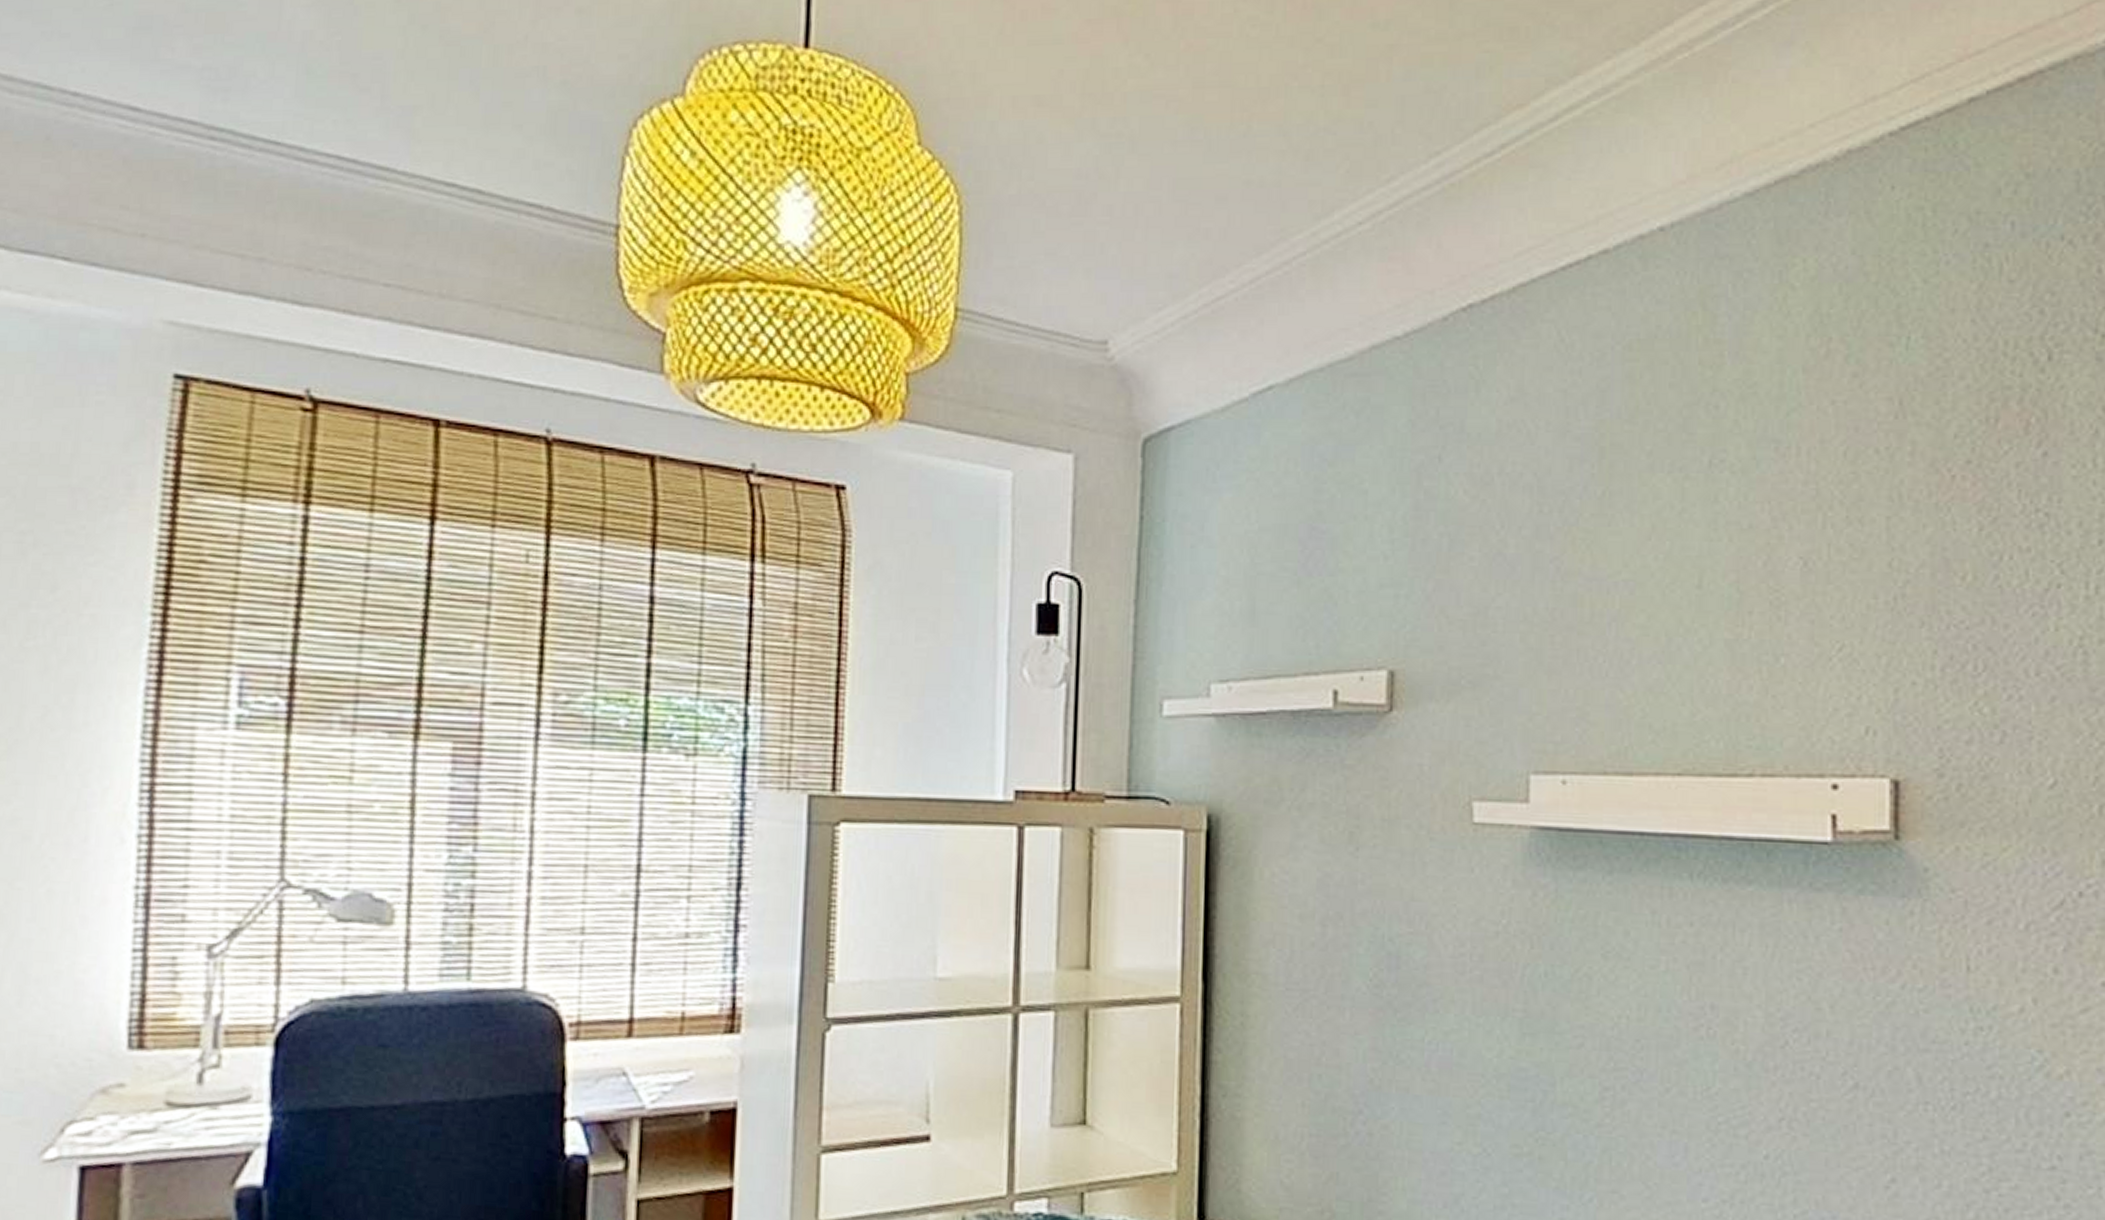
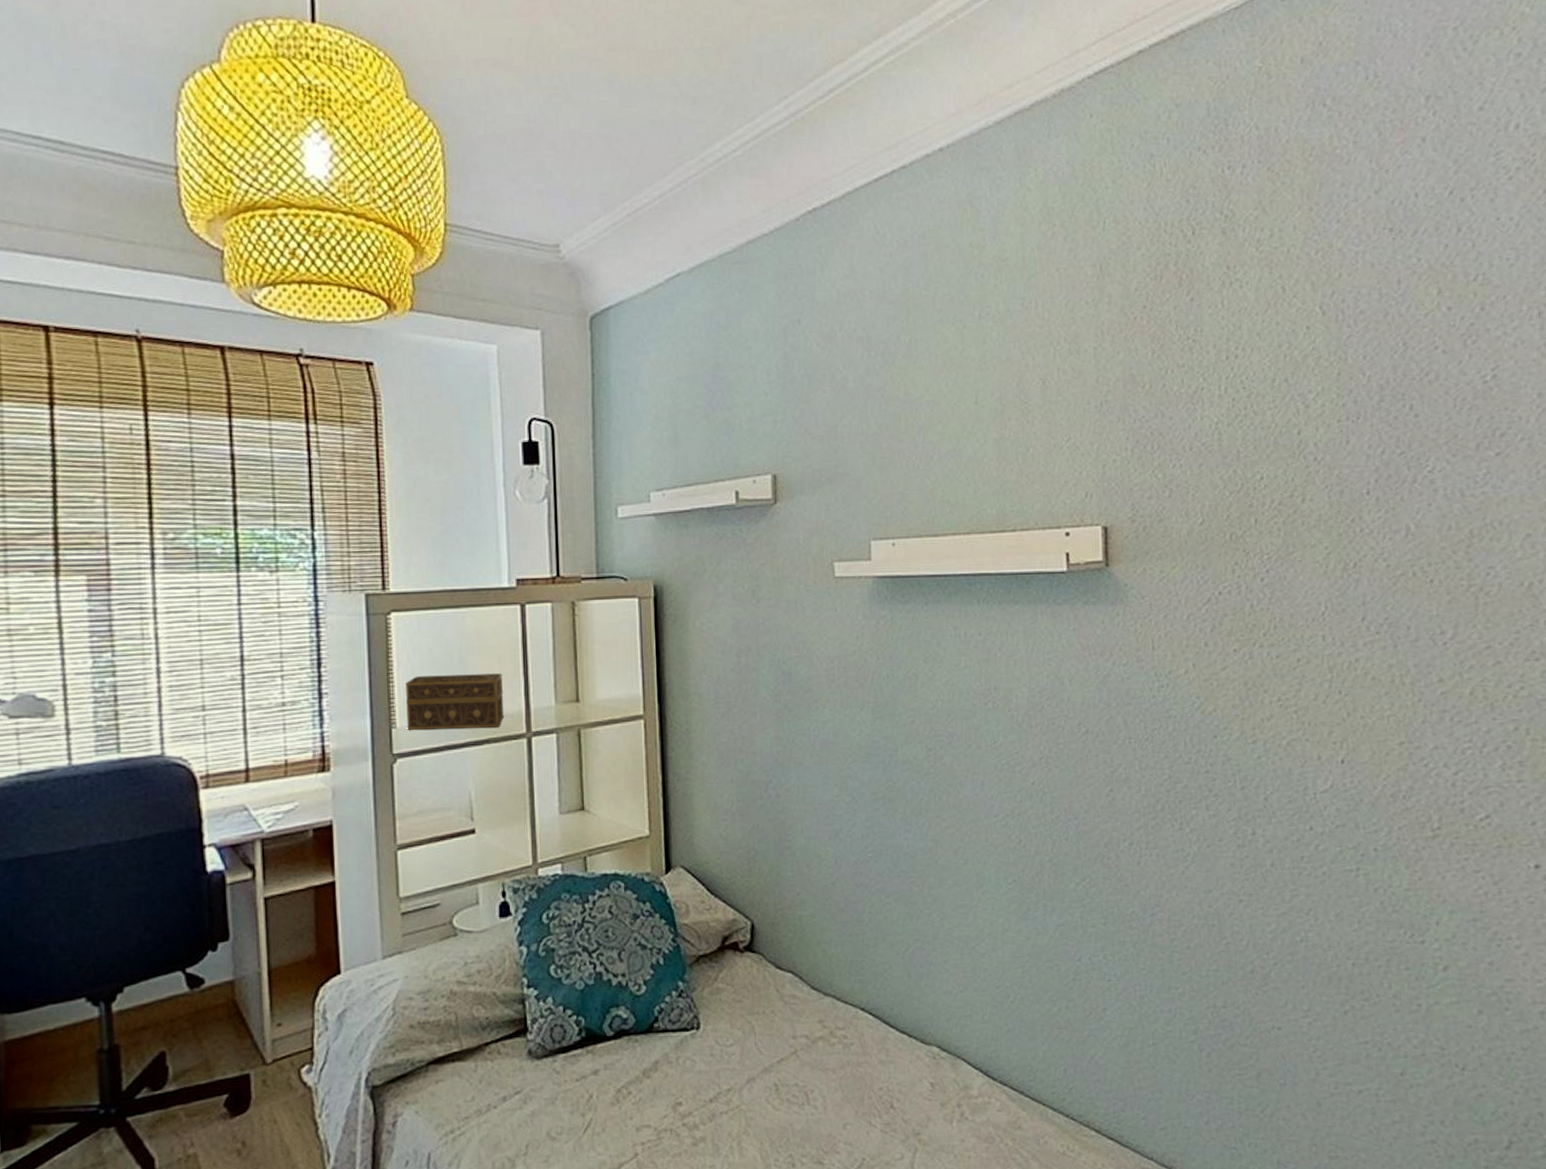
decorative box: none [849,913,986,994] -> present [404,673,505,730]

